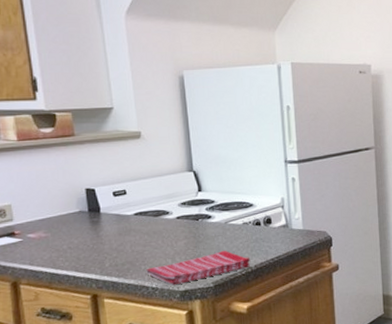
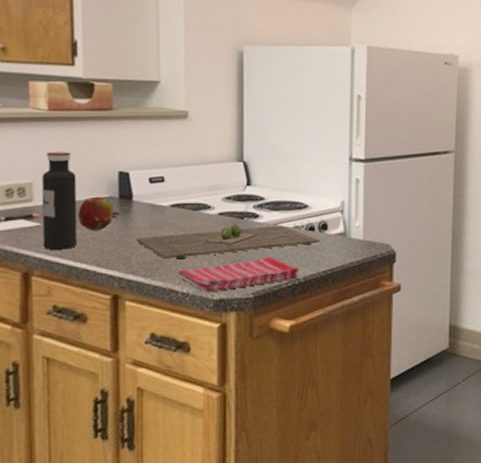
water bottle: none [19,176,56,261] -> present [41,152,78,249]
fruit: none [54,211,91,242] -> present [78,196,121,231]
cutting board: none [107,223,267,260] -> present [136,222,321,258]

